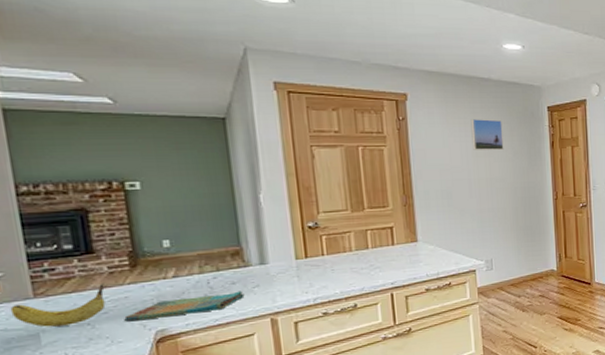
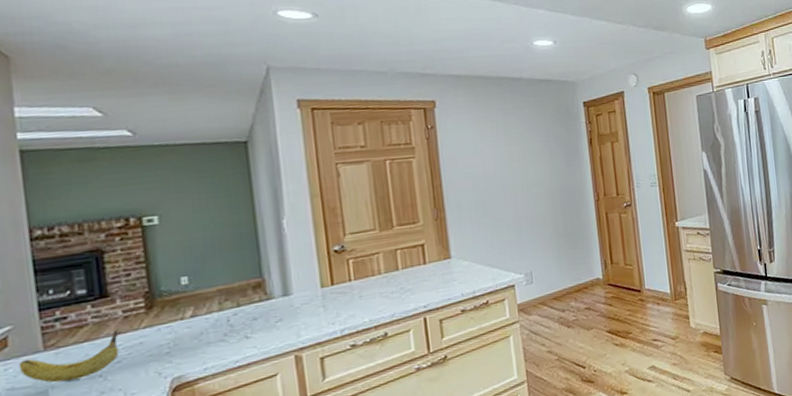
dish towel: present [124,291,245,322] -> none [138,326,267,371]
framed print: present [470,119,504,150] -> none [503,120,539,154]

